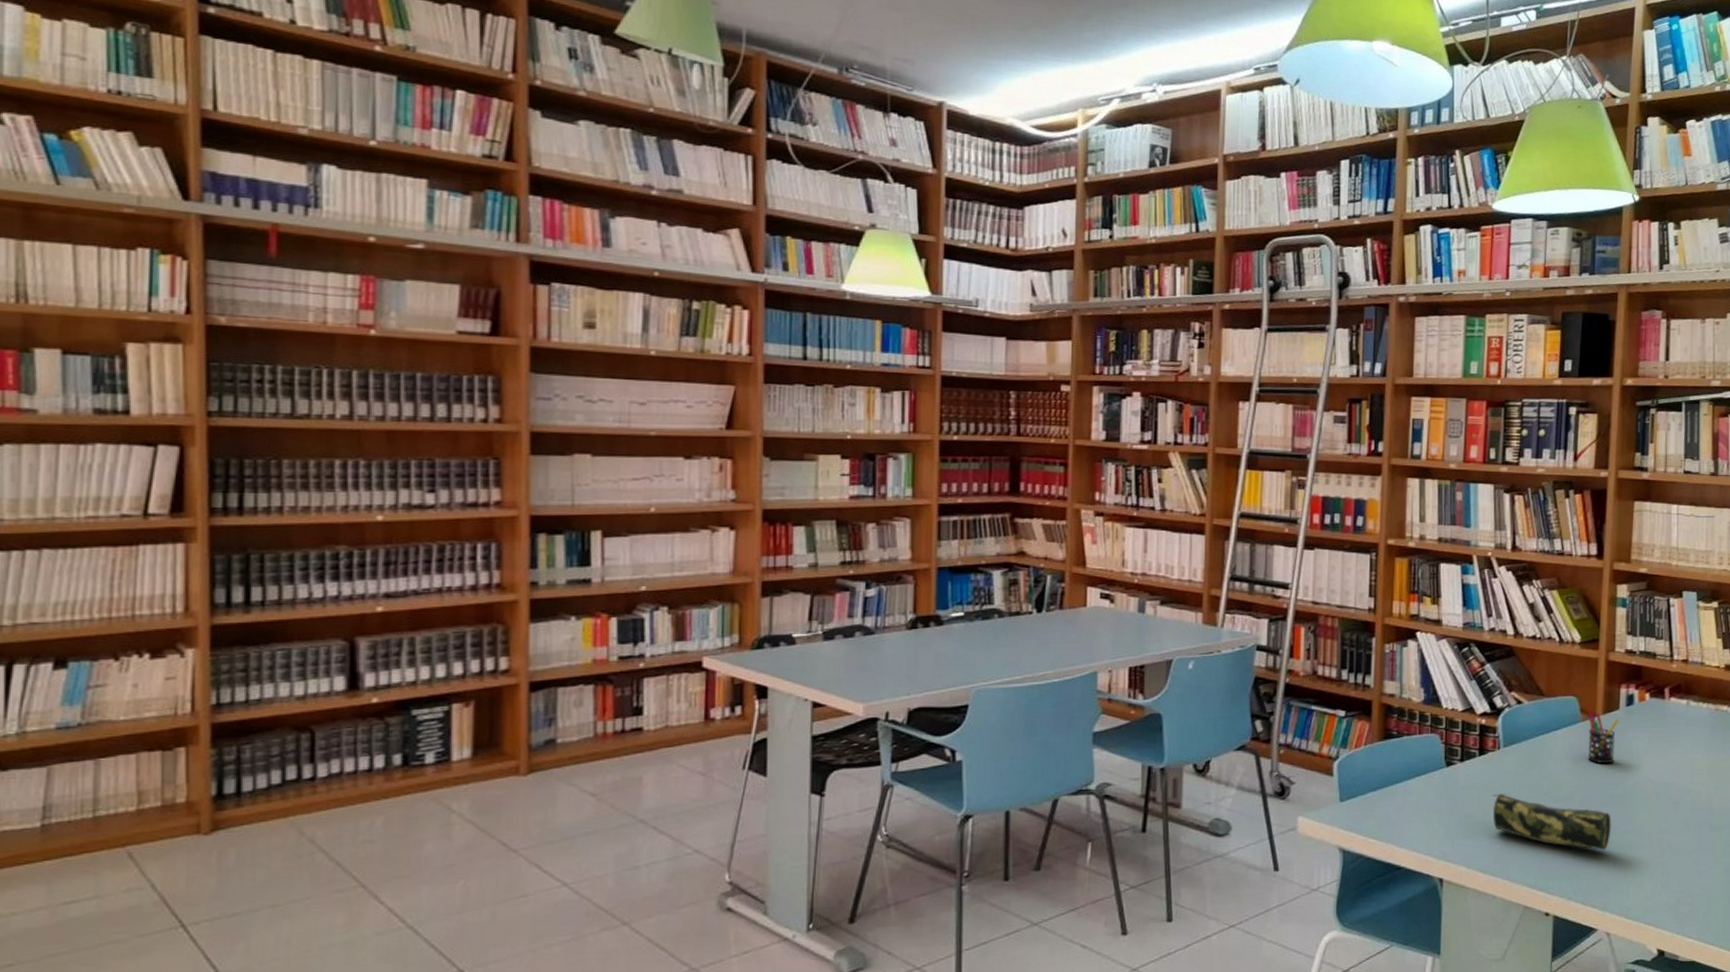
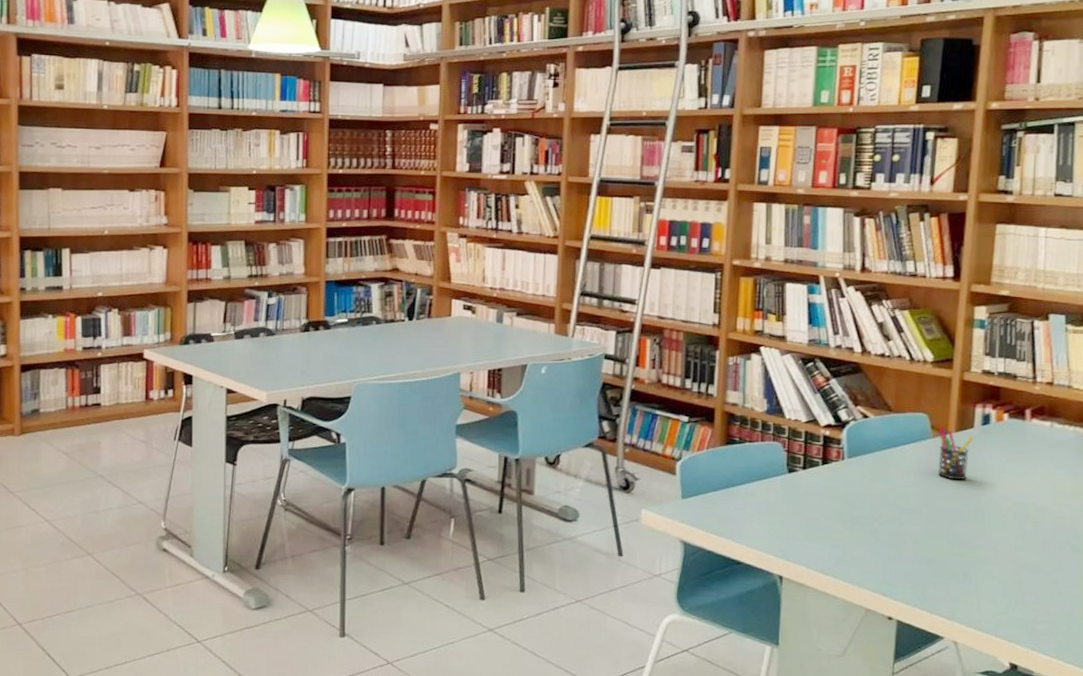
pencil case: present [1491,794,1611,851] -> none [834,501,962,563]

